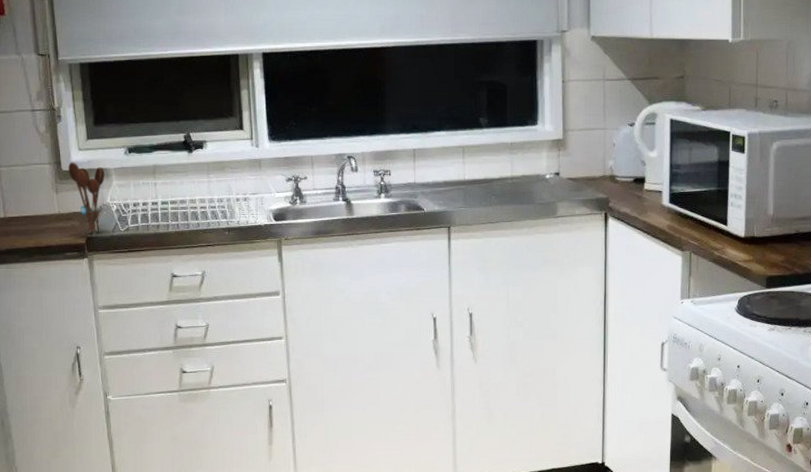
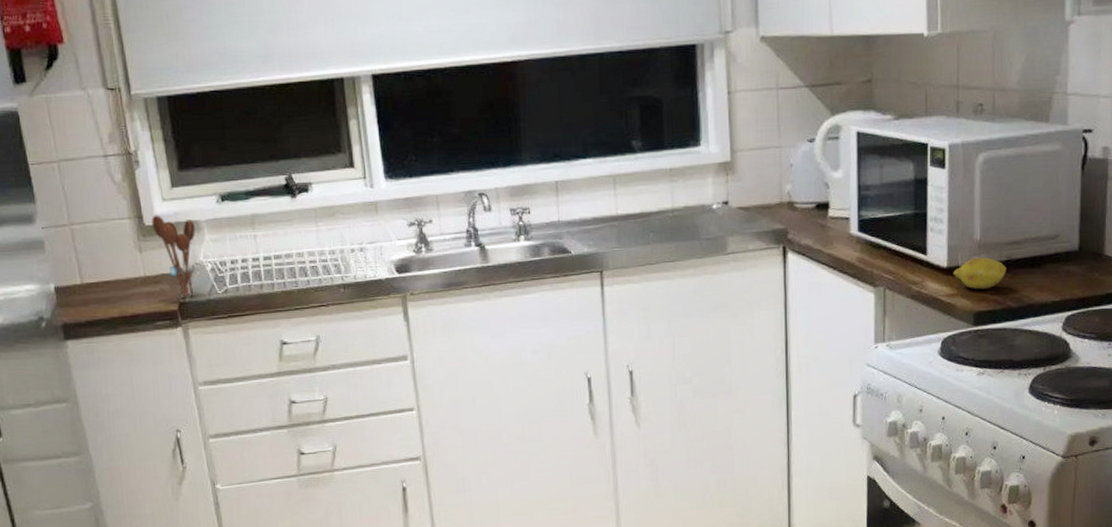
fruit: none [749,230,795,257] -> present [953,257,1006,290]

